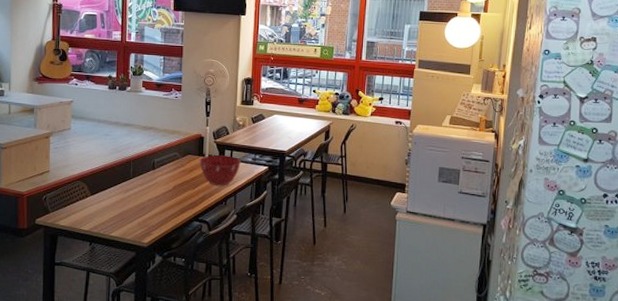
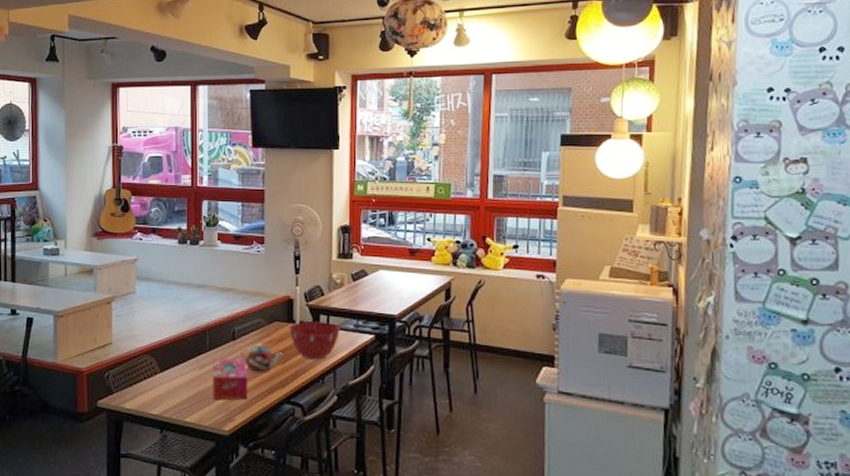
tissue box: none [135,184,165,219] -> present [213,358,248,401]
teapot: none [159,173,194,196] -> present [240,344,283,372]

